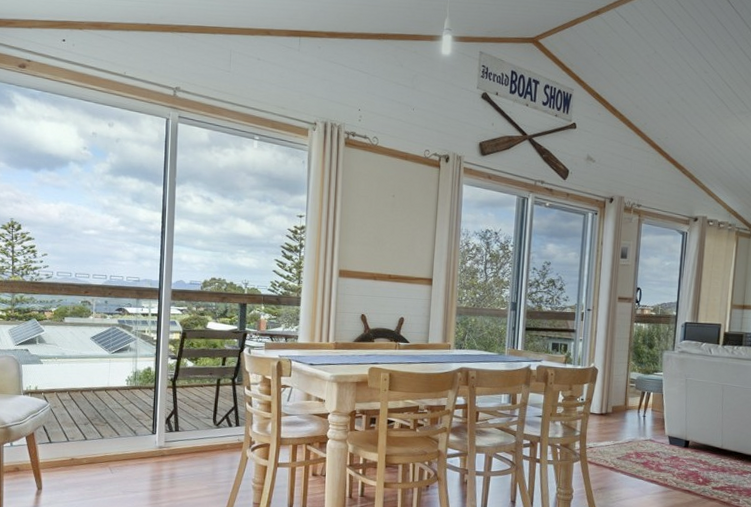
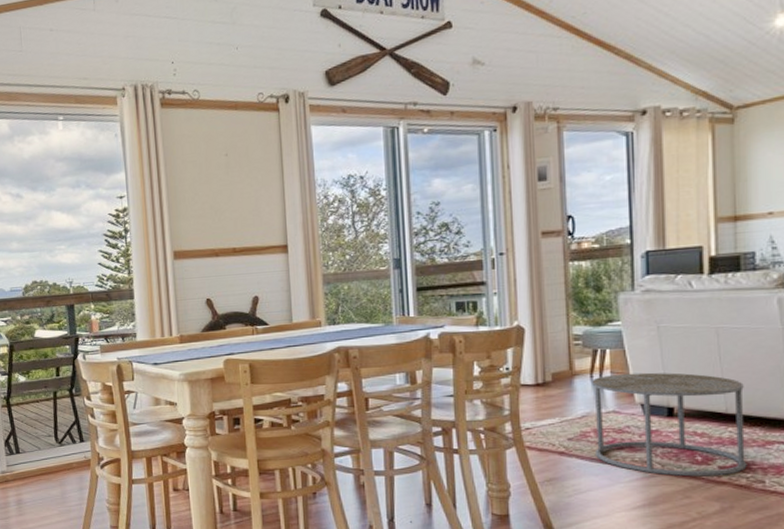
side table: none [634,412,735,494] -> present [592,372,747,477]

